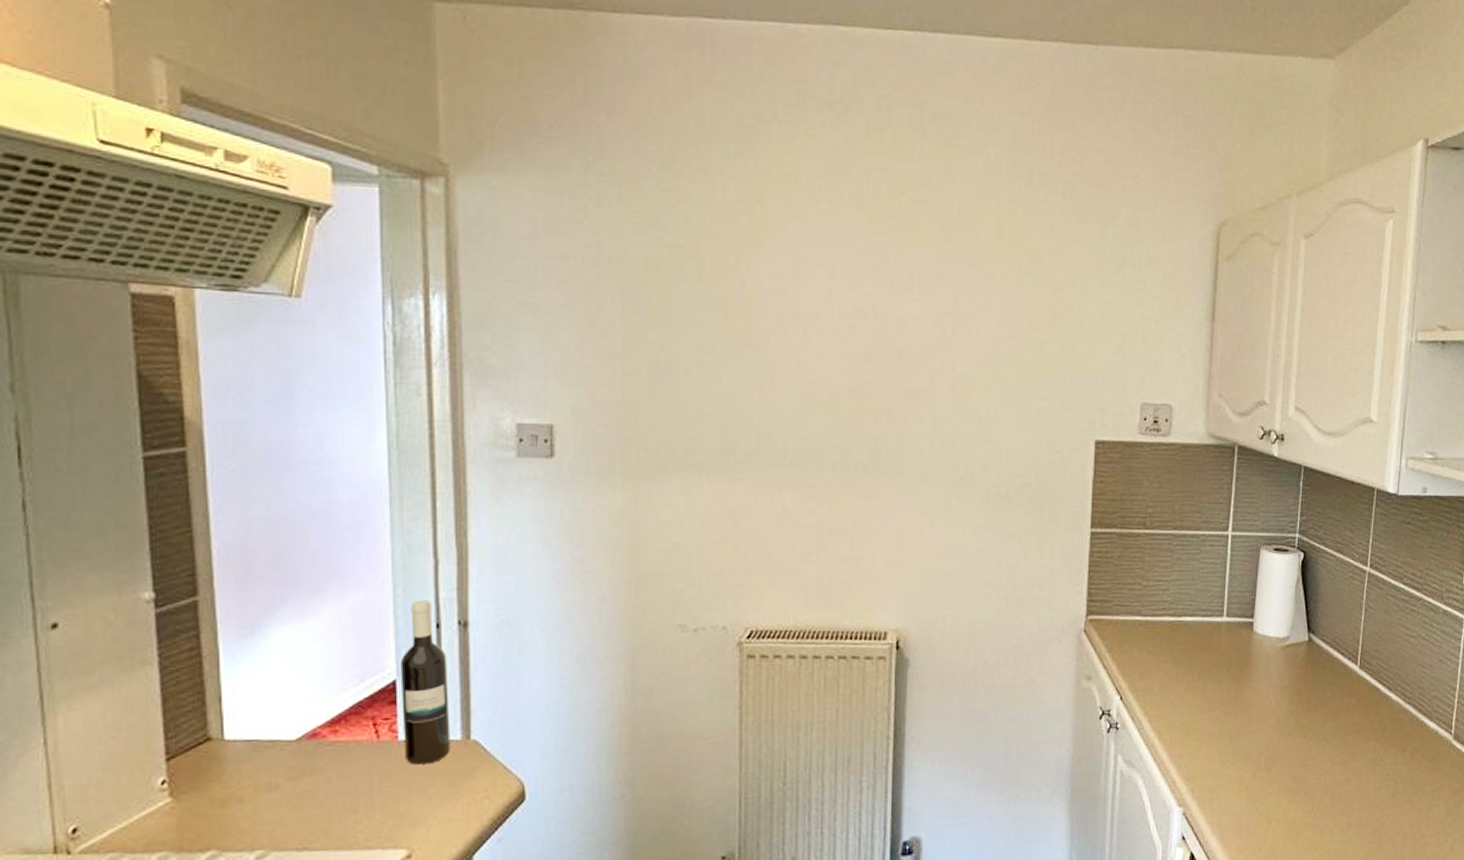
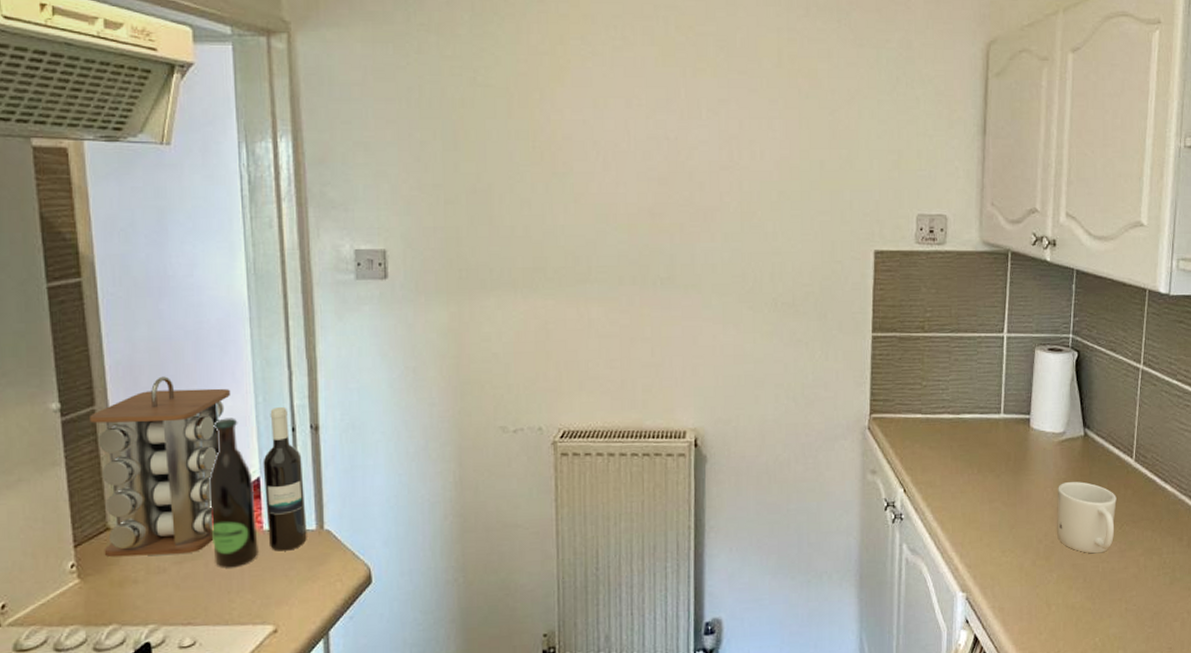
spice rack: none [191,563,365,772] -> present [90,376,231,558]
bottle: none [333,611,392,783] -> present [208,418,258,567]
mug: none [1278,688,1340,766] -> present [1056,481,1117,554]

